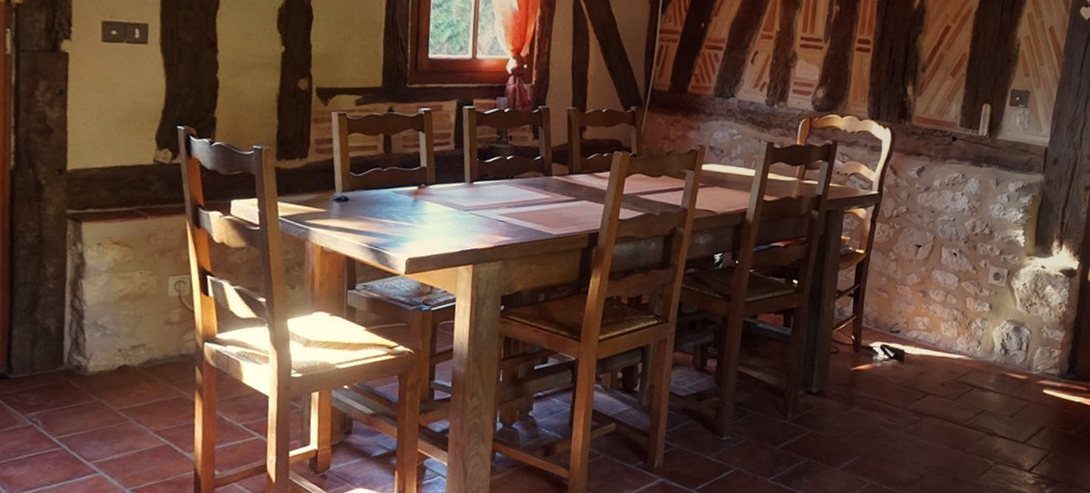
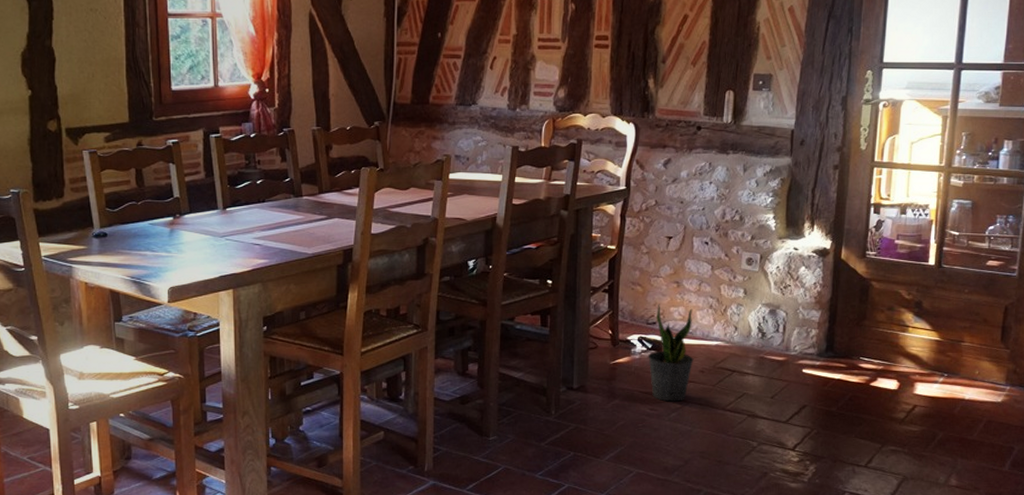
potted plant: none [889,312,937,414] -> present [648,304,694,402]

